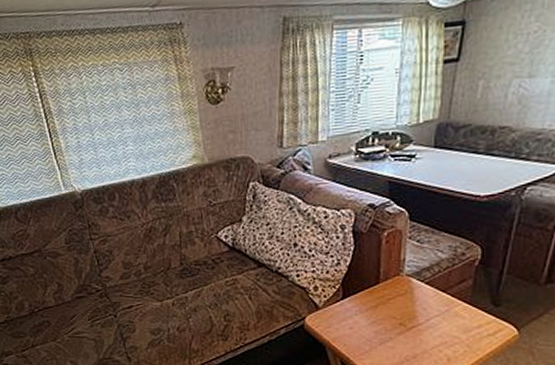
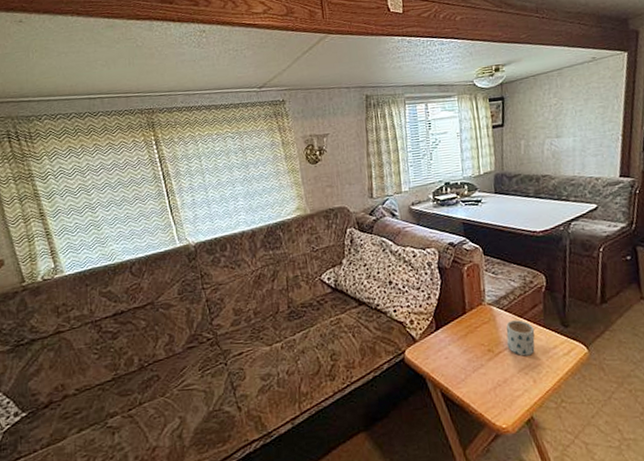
mug: none [424,295,458,333] -> present [506,320,535,357]

